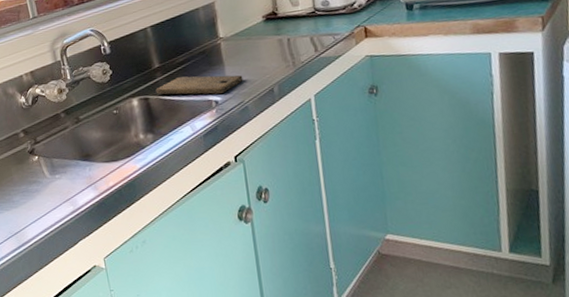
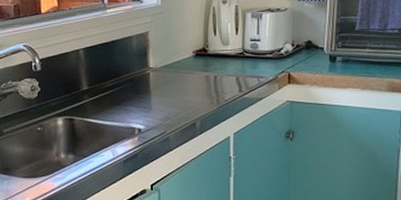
cutting board: present [156,75,243,95] -> none [81,102,168,123]

